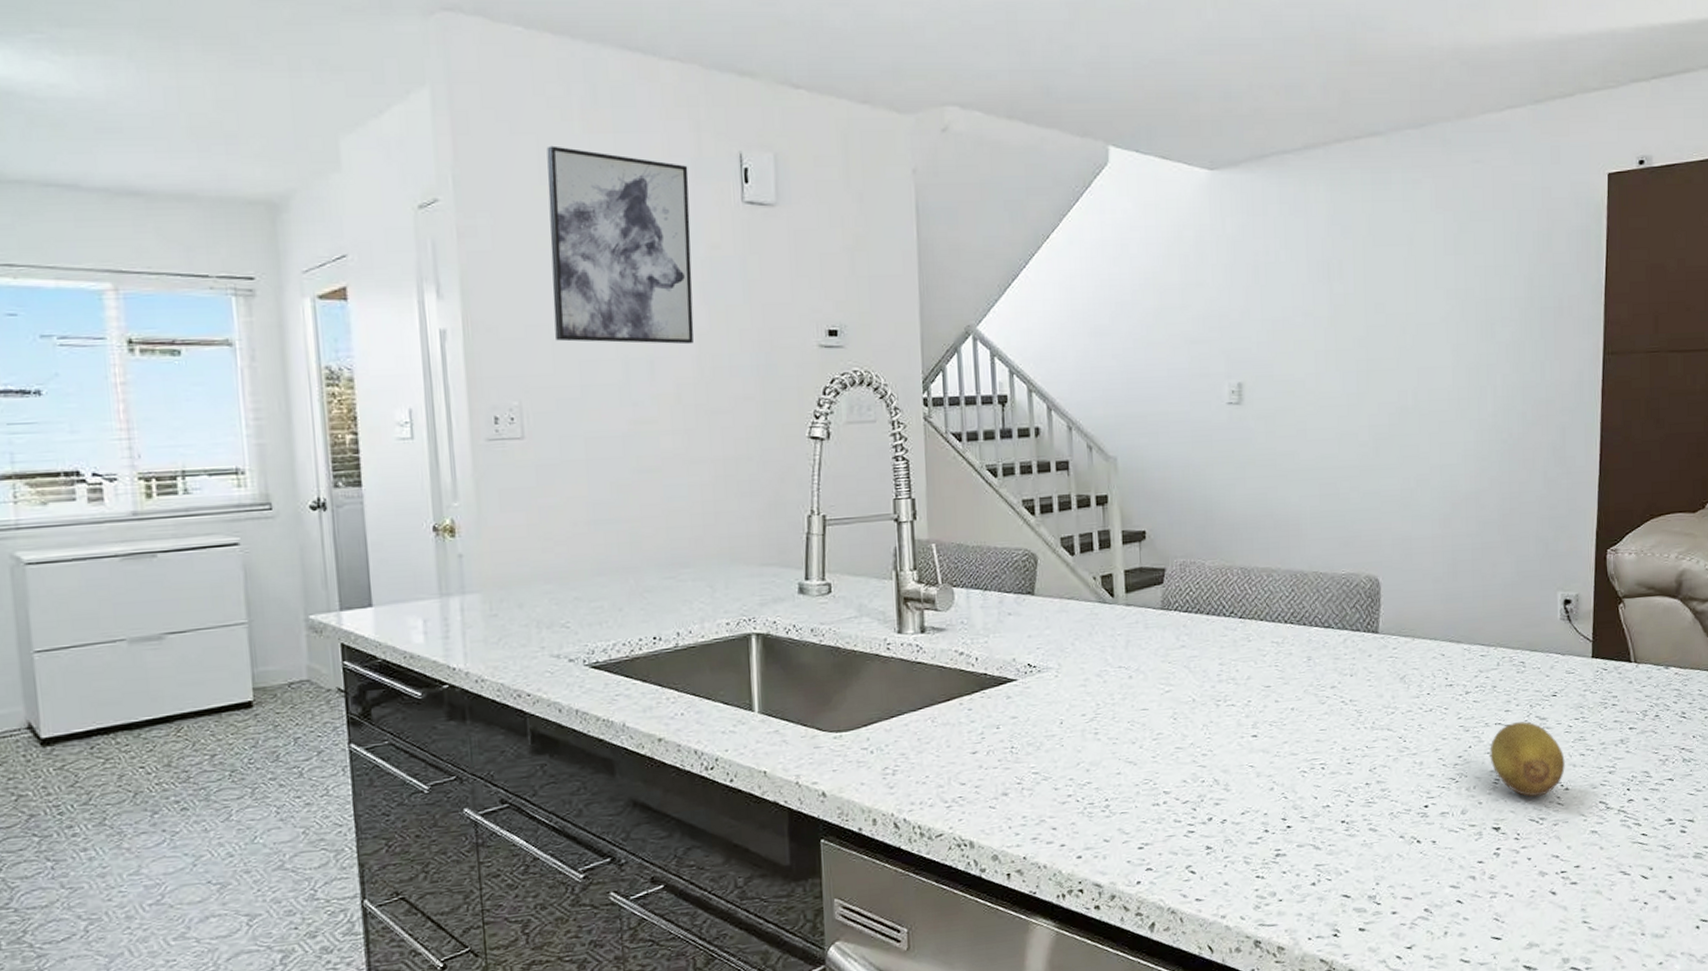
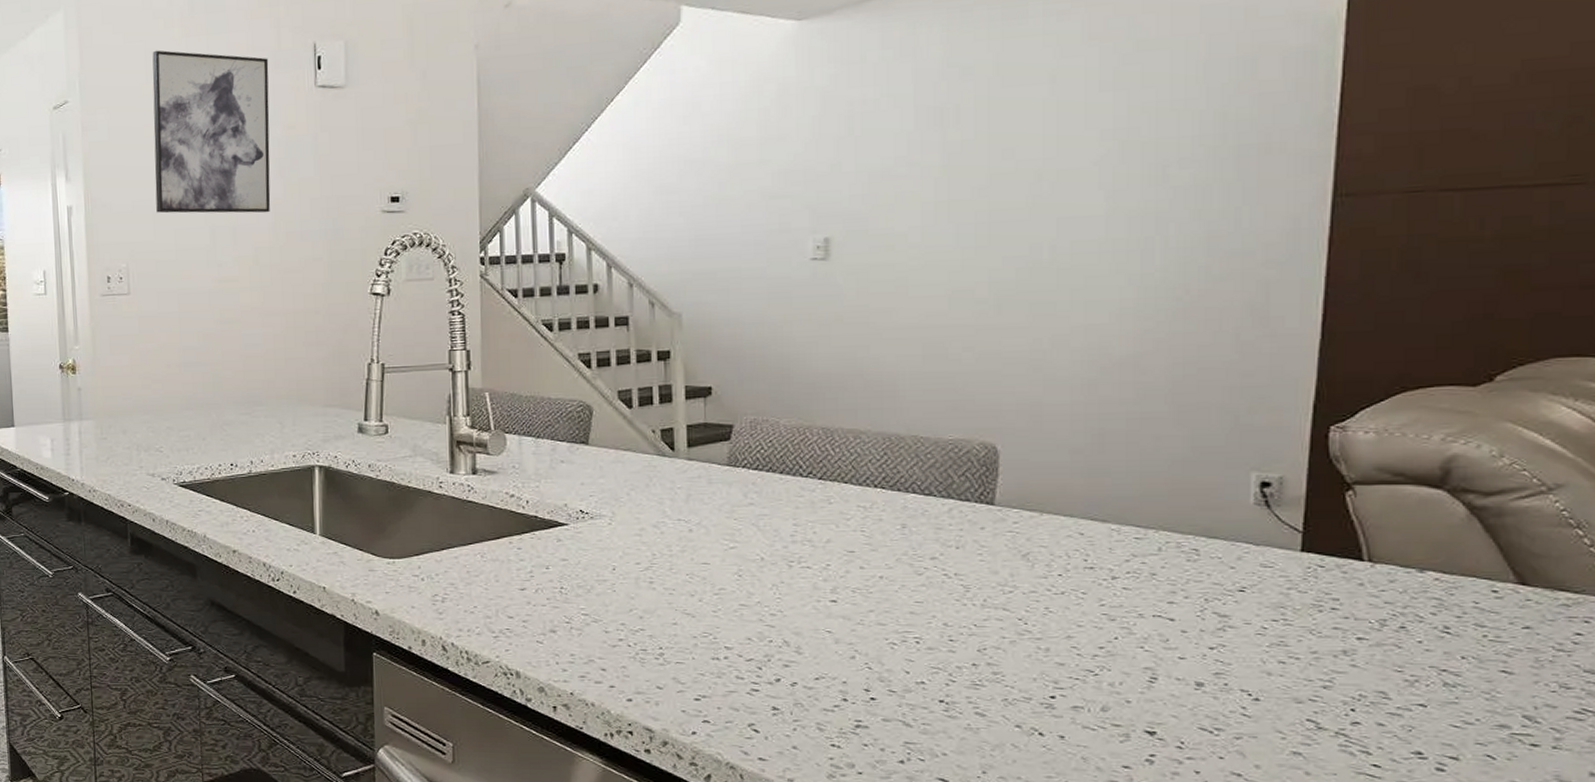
fruit: present [1490,721,1565,797] -> none [1144,617,1255,704]

